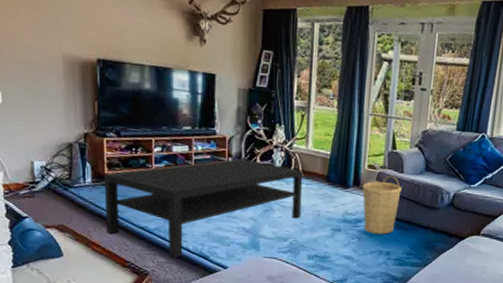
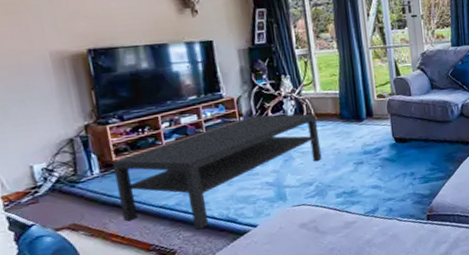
basket: present [362,175,402,235] -> none [376,100,414,159]

